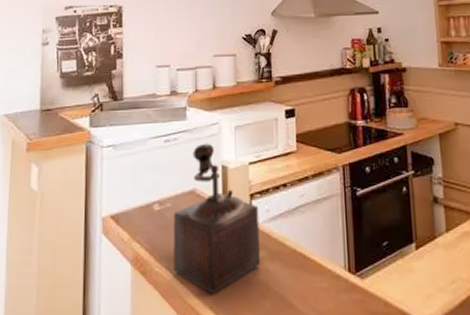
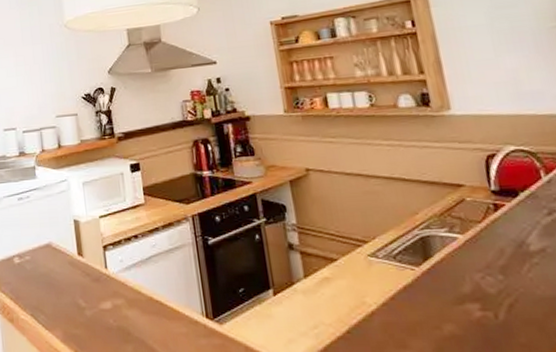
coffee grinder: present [174,143,260,295] -> none [33,199,119,340]

